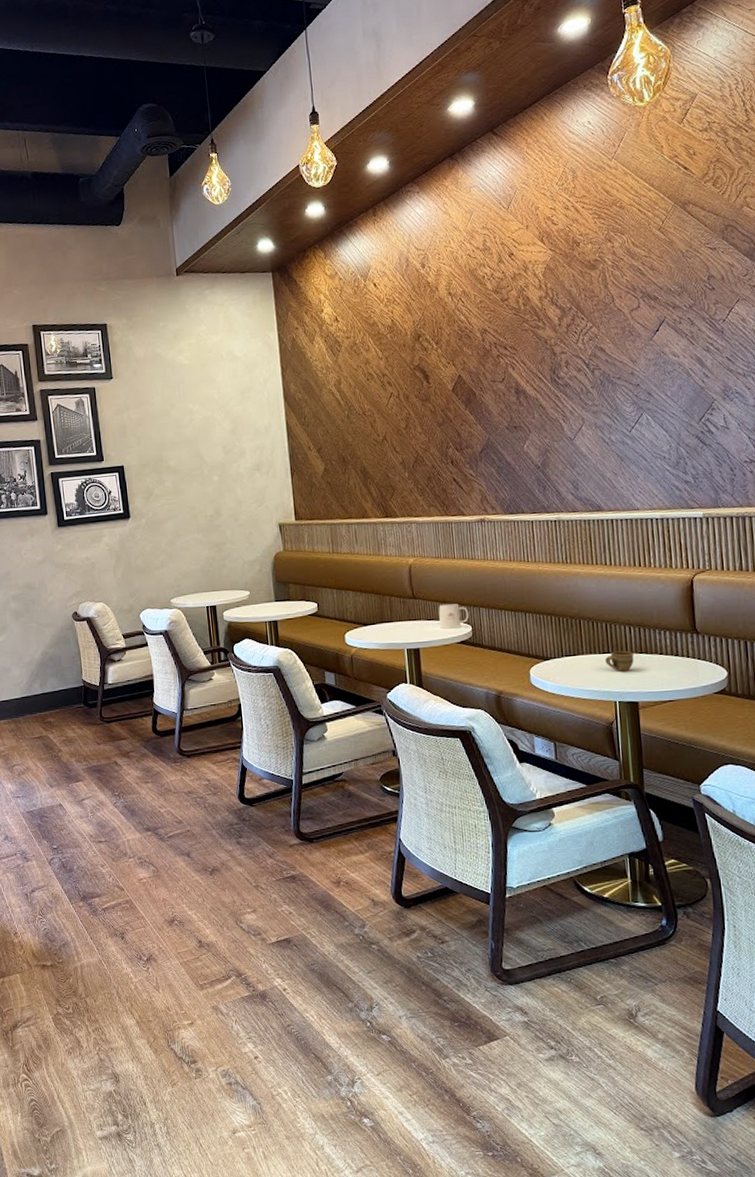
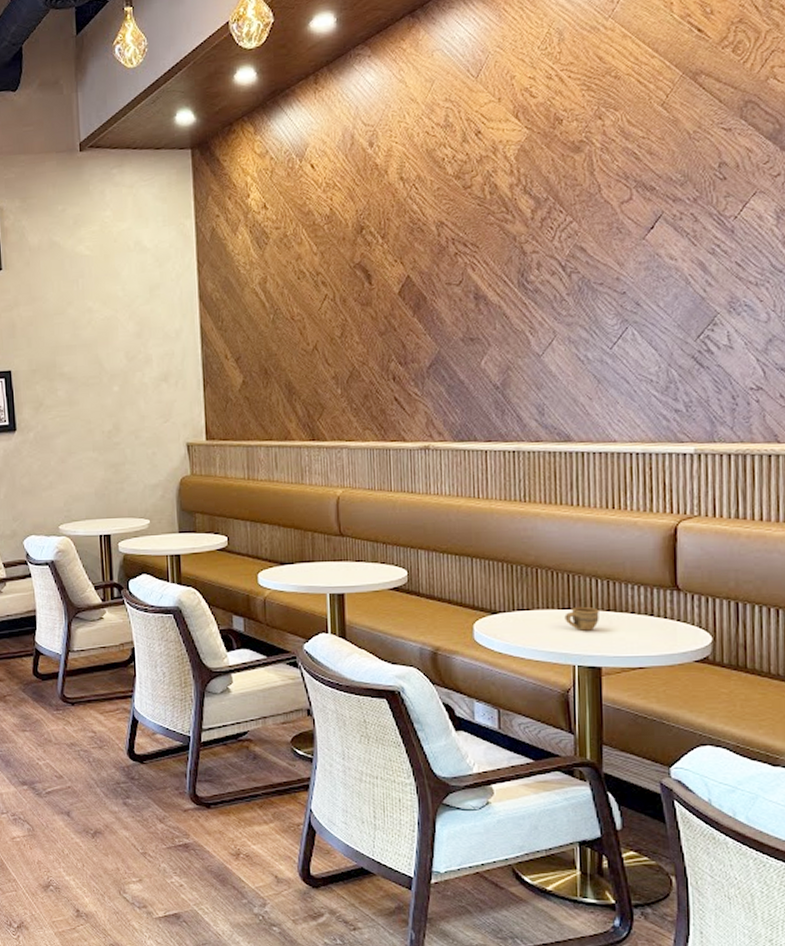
mug: present [438,603,470,629] -> none [368,543,405,573]

